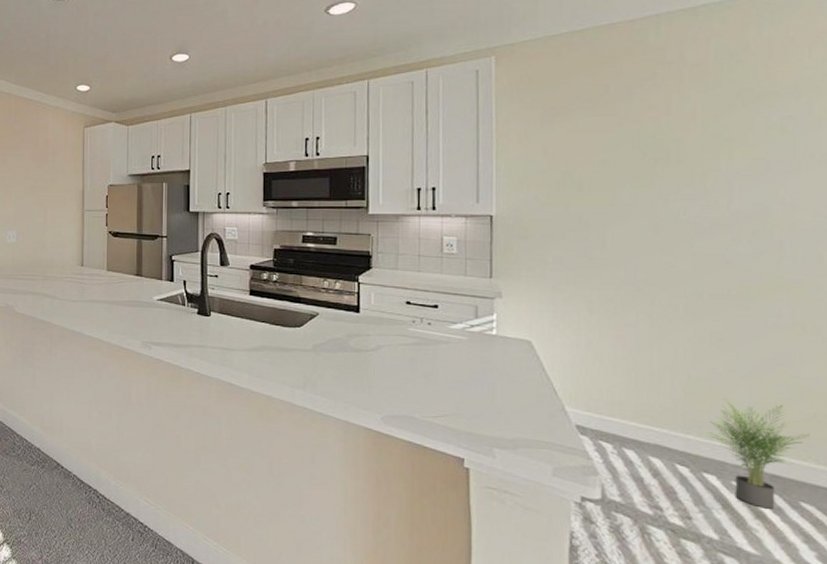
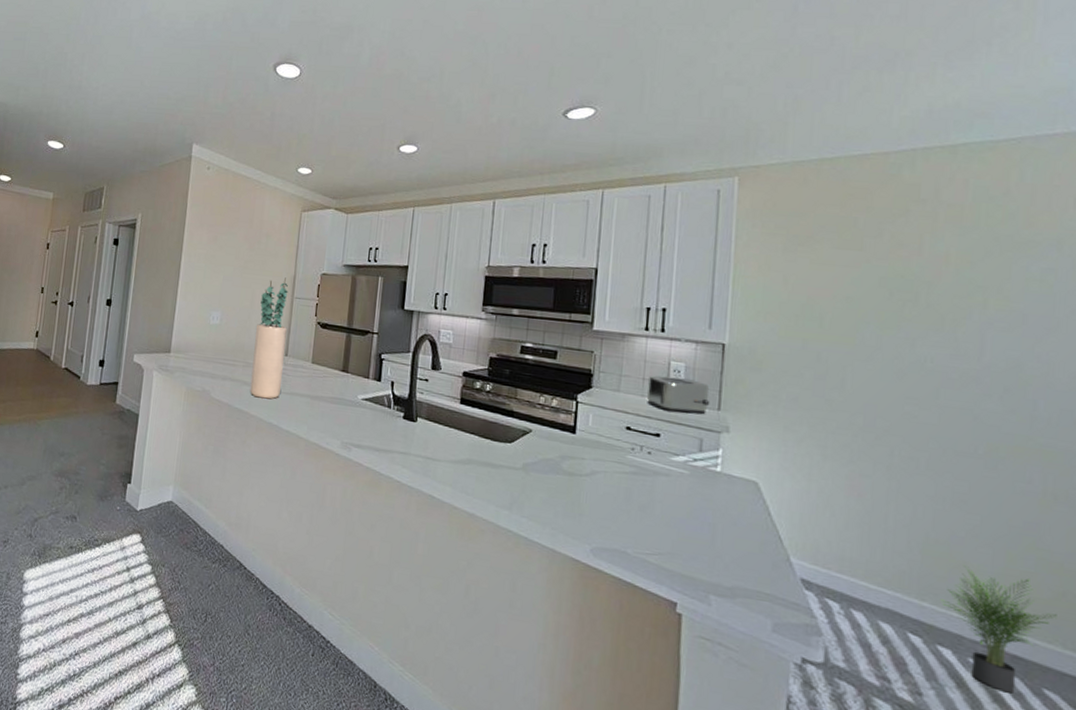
vase: none [50,192,80,309] -> present [250,277,288,400]
toaster: none [424,251,482,284] -> present [647,375,710,415]

